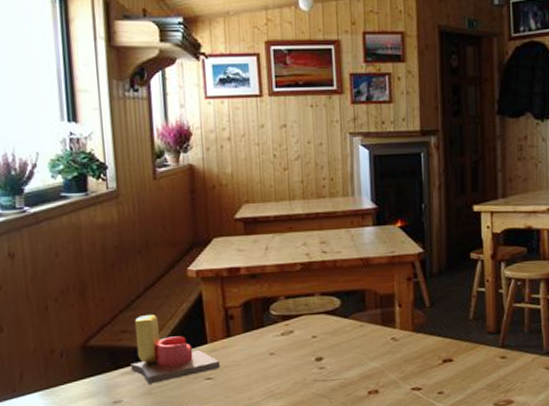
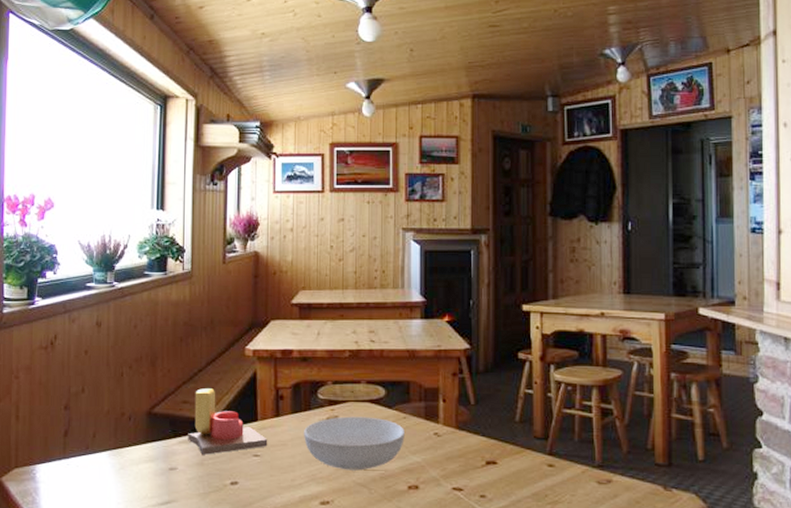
serving bowl: none [258,328,362,383] -> present [304,416,404,471]

